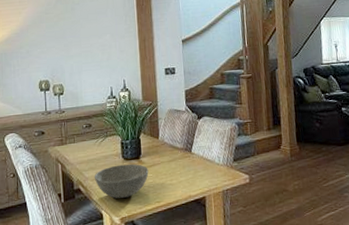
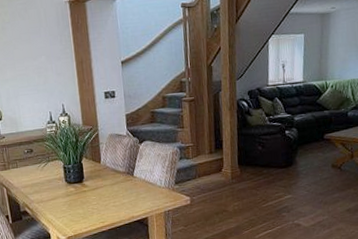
bowl: present [94,163,149,199] -> none [39,187,92,219]

